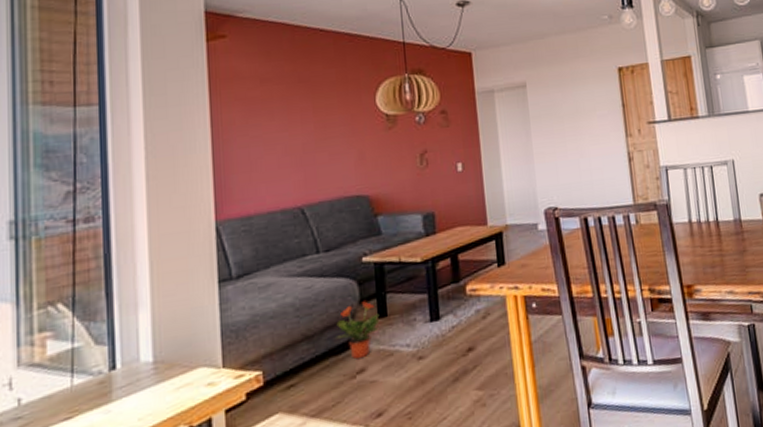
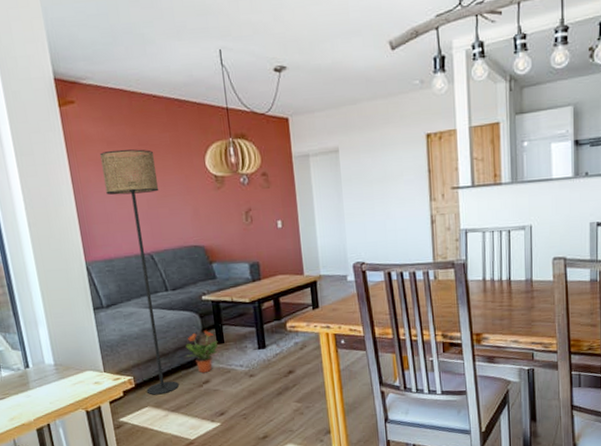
floor lamp: none [250,86,324,396] -> present [100,149,179,395]

